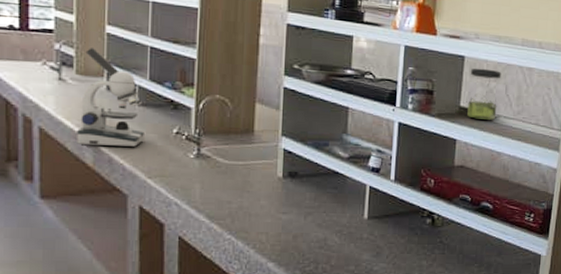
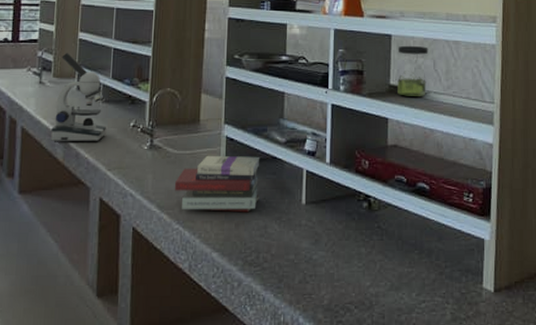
books: none [225,167,321,225] -> present [174,155,260,213]

